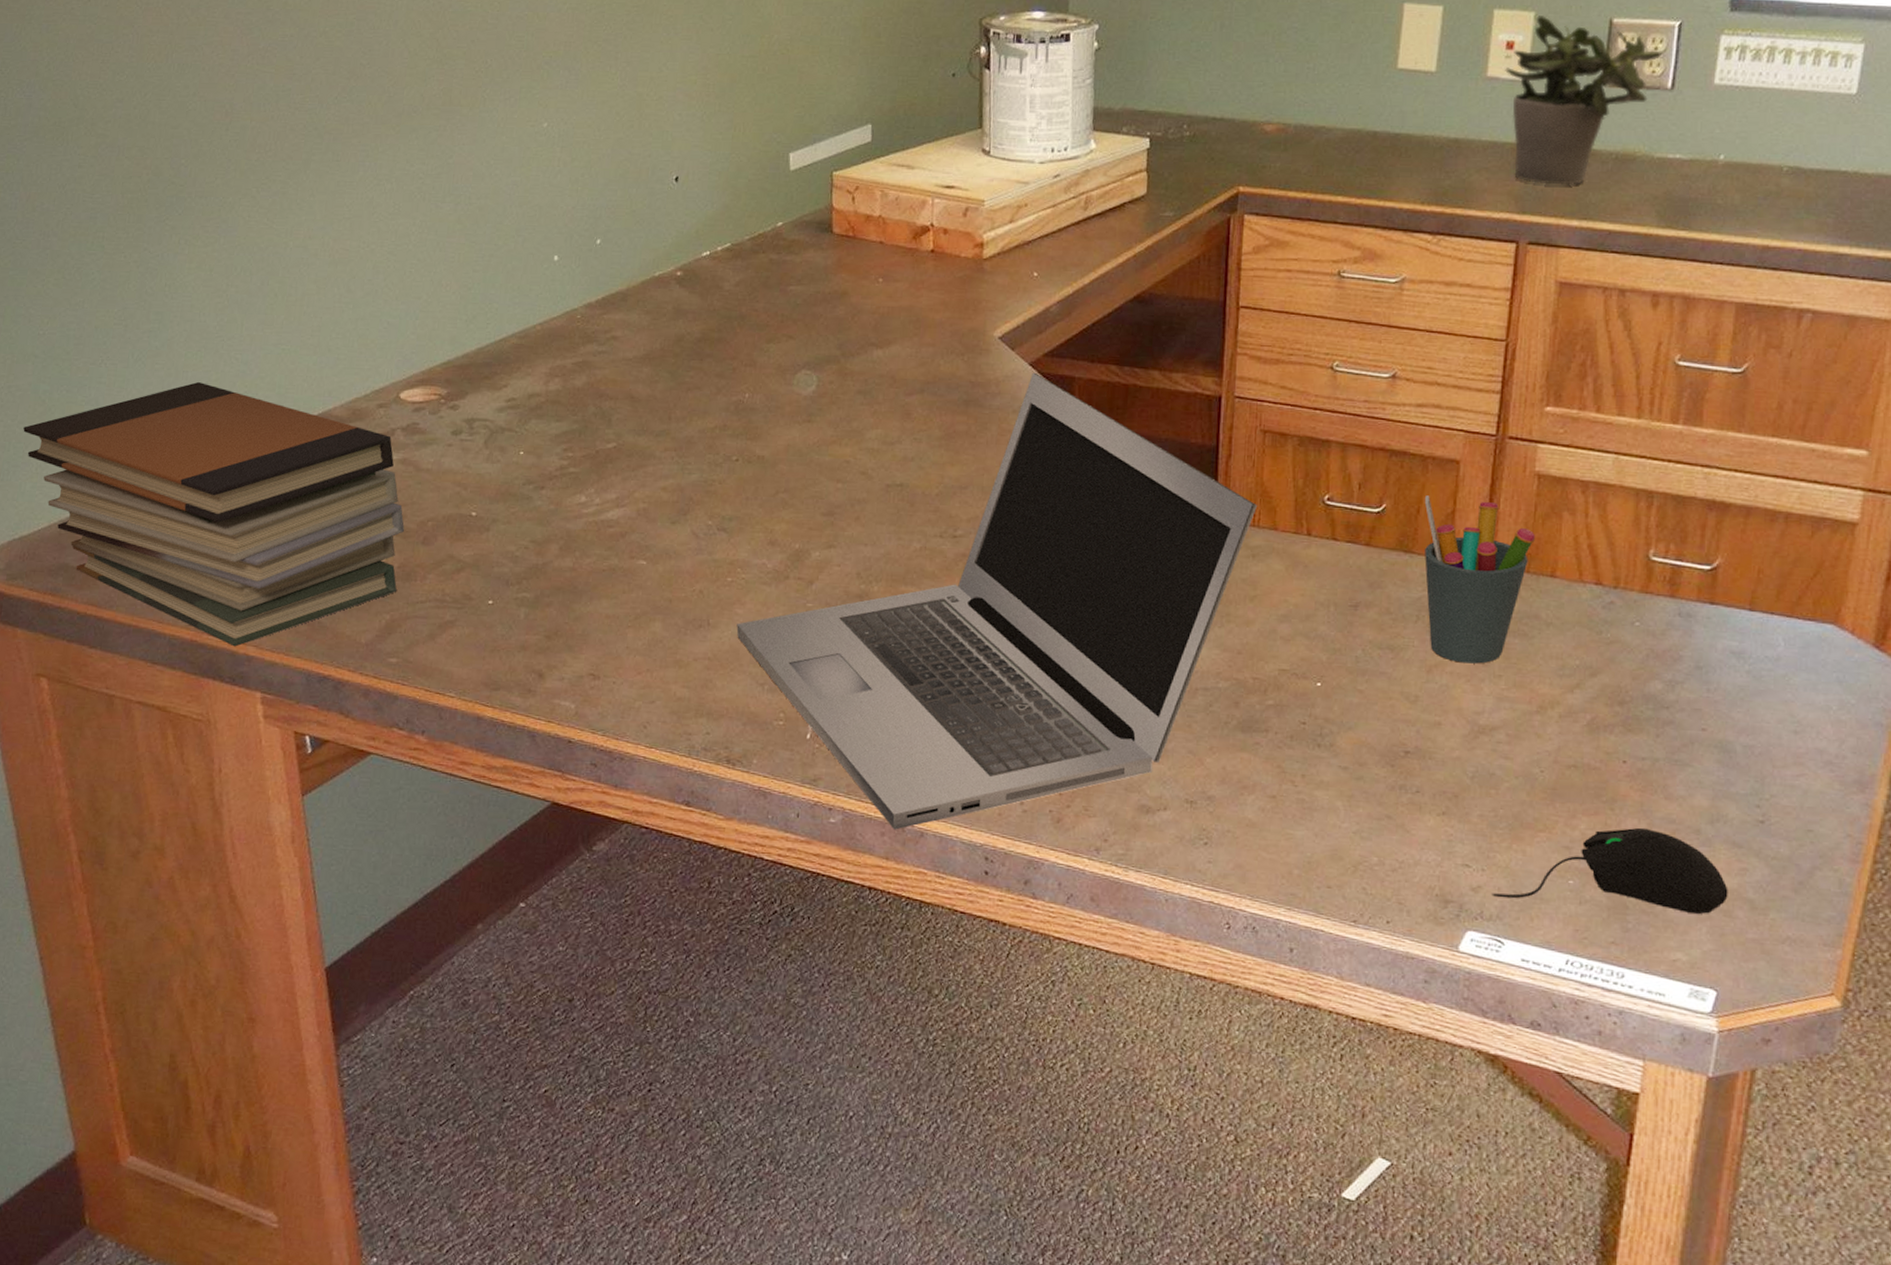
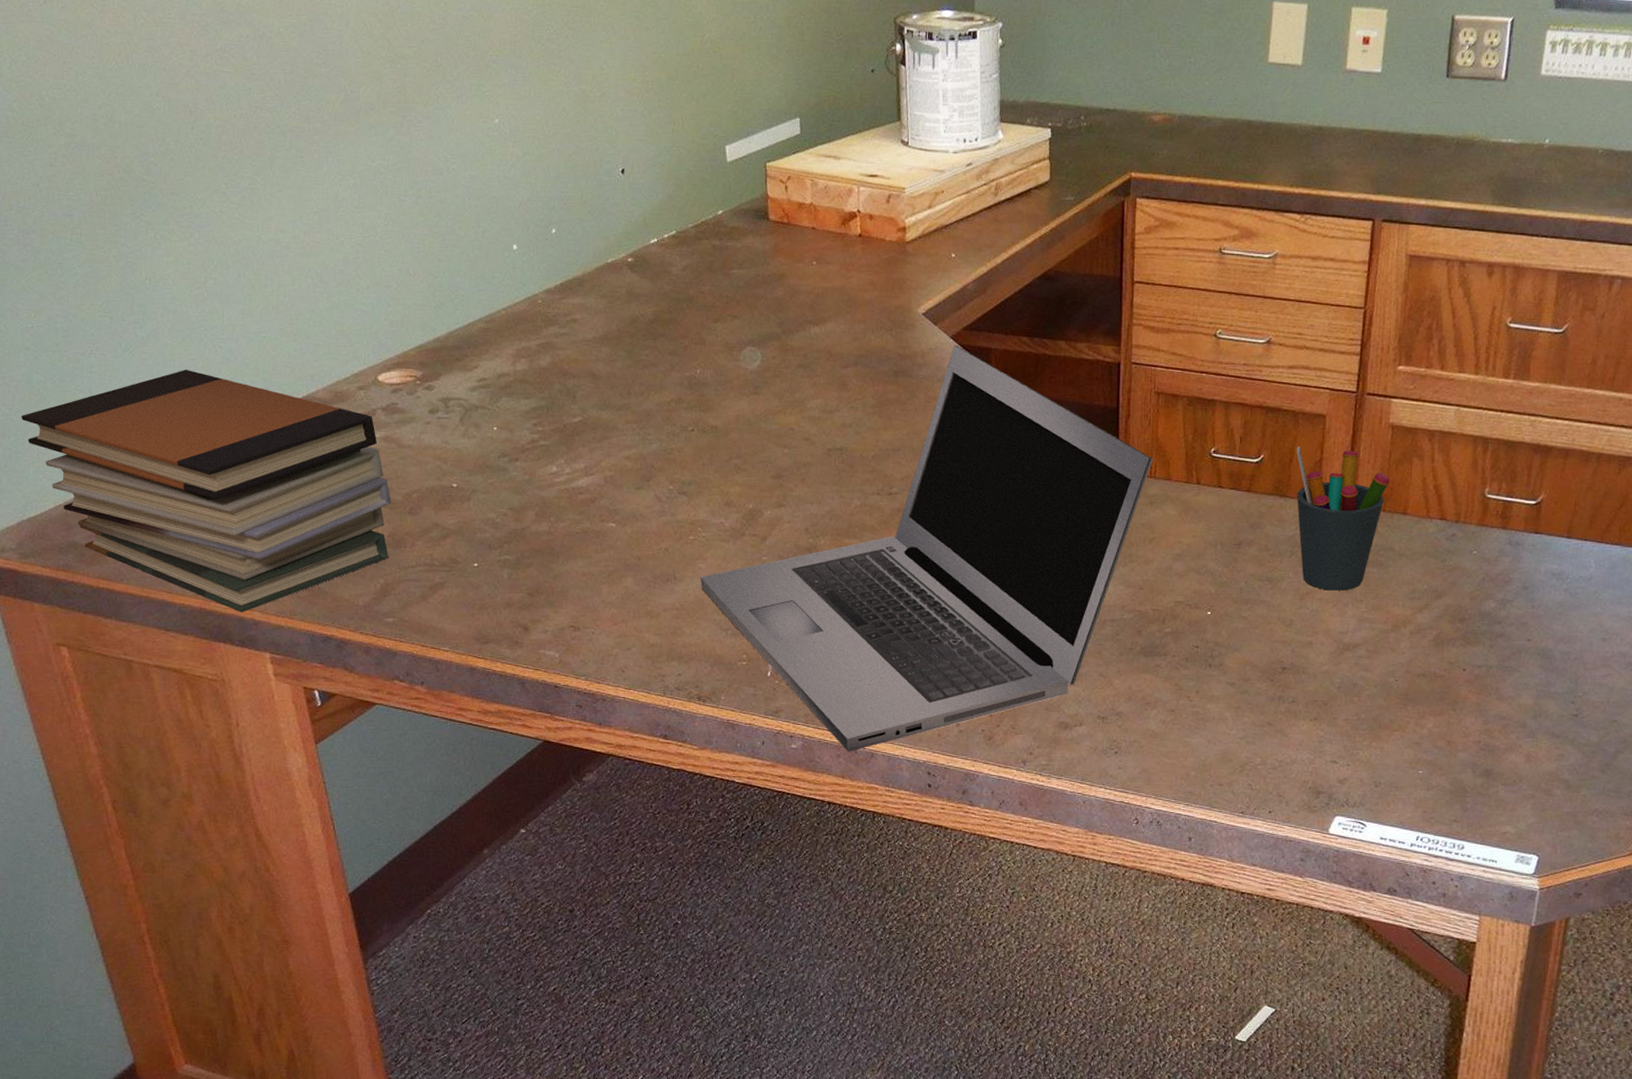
computer mouse: present [1492,827,1728,915] -> none [1355,724,1548,794]
potted plant: present [1505,16,1661,185] -> none [1362,13,1496,168]

